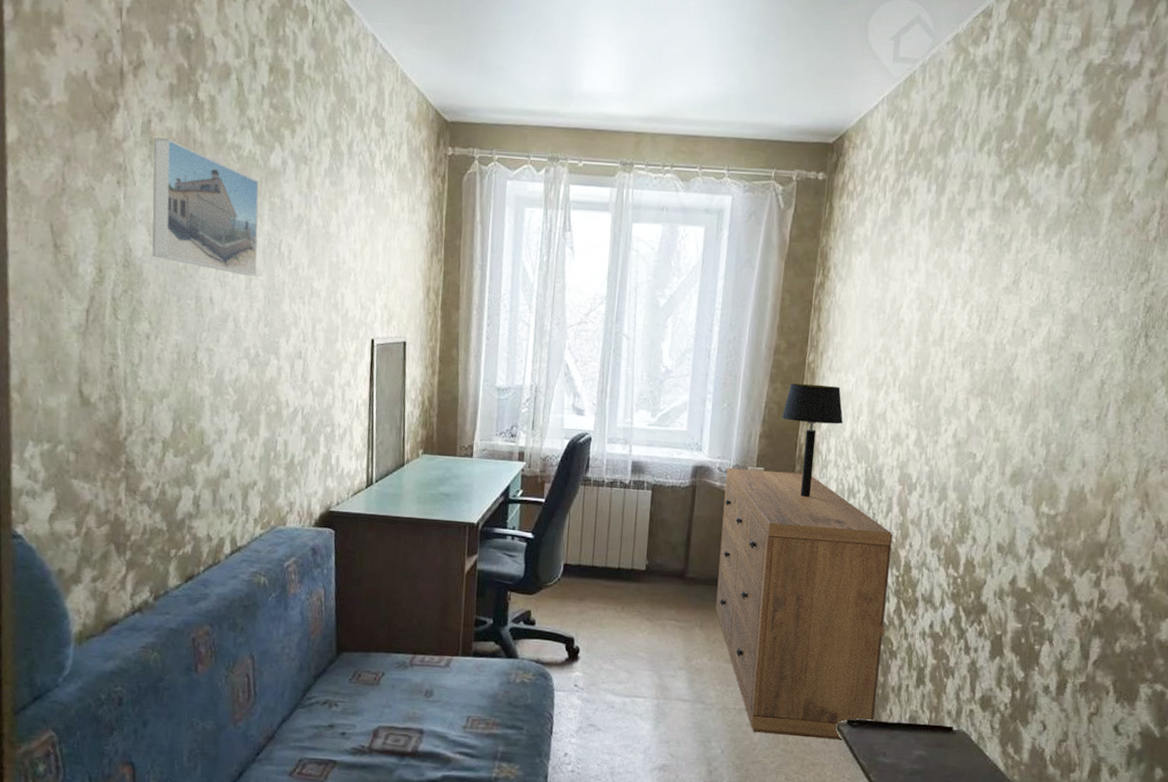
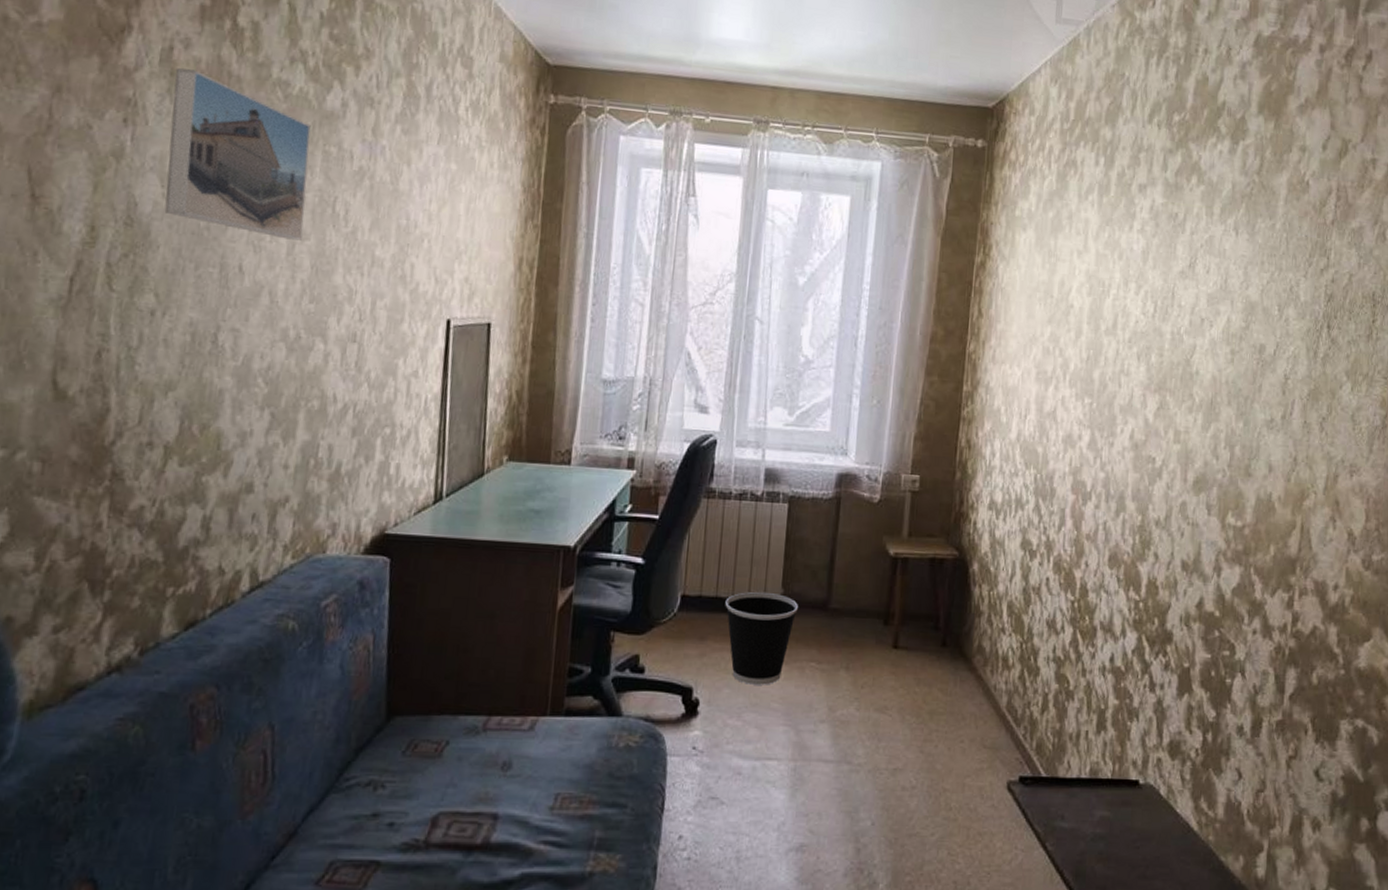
wastebasket: none [599,562,660,638] -> present [725,591,798,685]
dresser: present [715,467,893,740] -> none [864,475,1067,802]
table lamp: present [781,383,843,497] -> none [939,376,1009,509]

